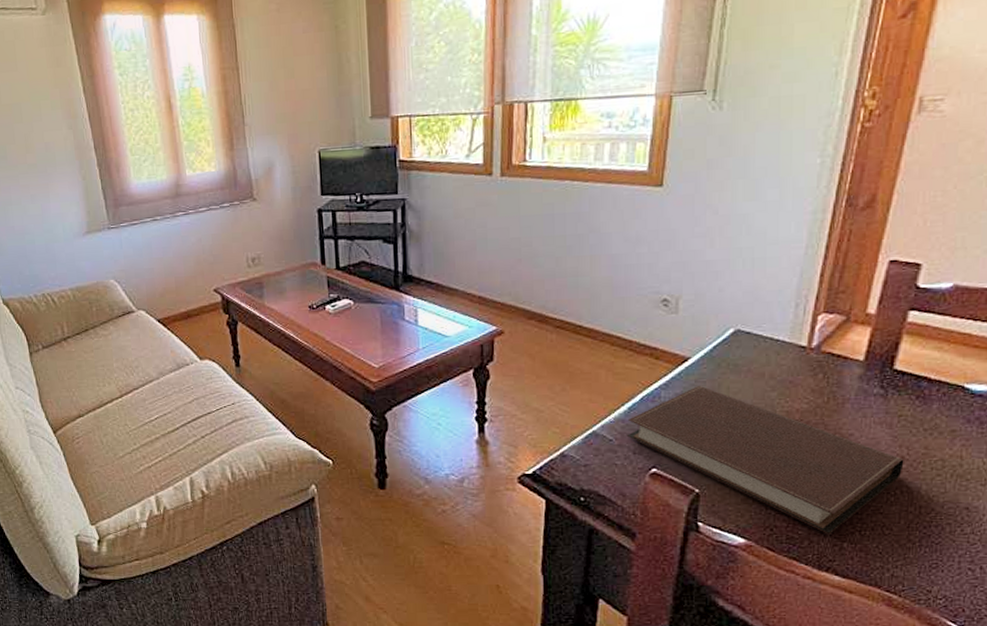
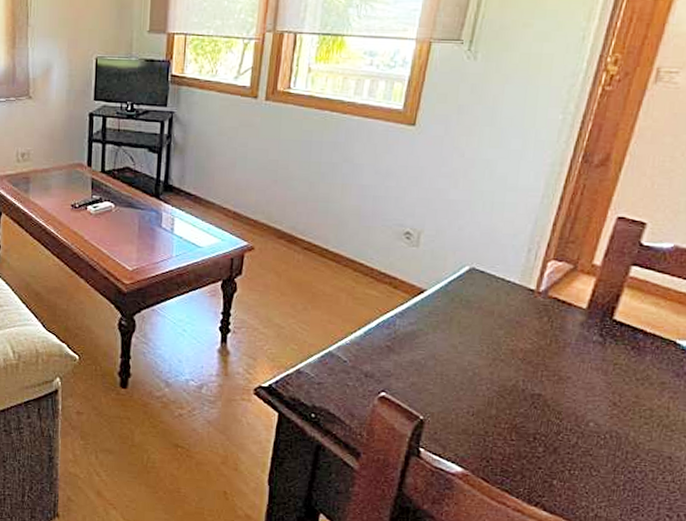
notebook: present [626,385,904,535] -> none [360,317,616,471]

